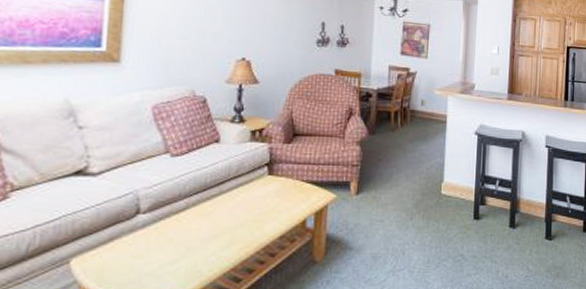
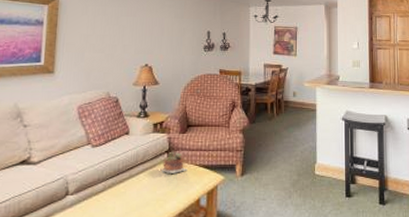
succulent plant: none [258,164,292,190] -> present [160,151,187,173]

